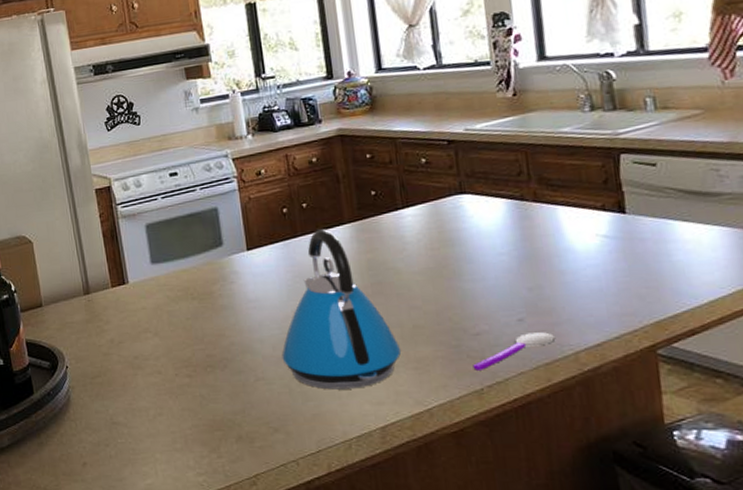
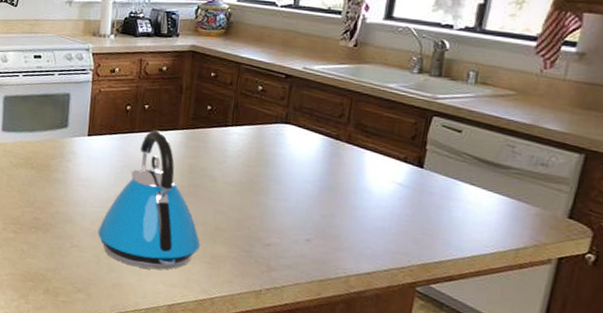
spoon: present [472,332,556,371] -> none [257,252,334,275]

